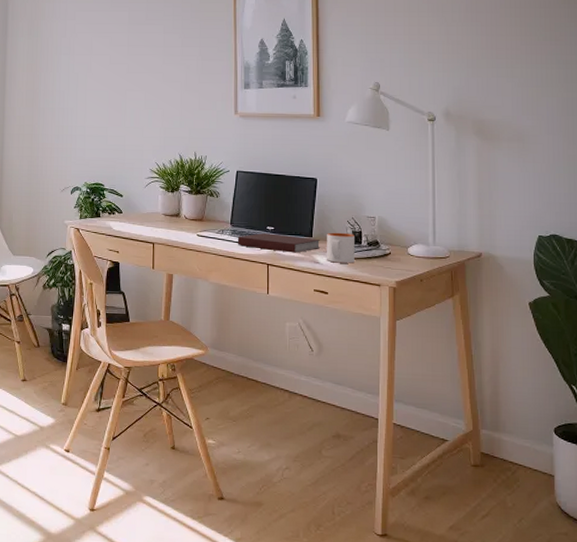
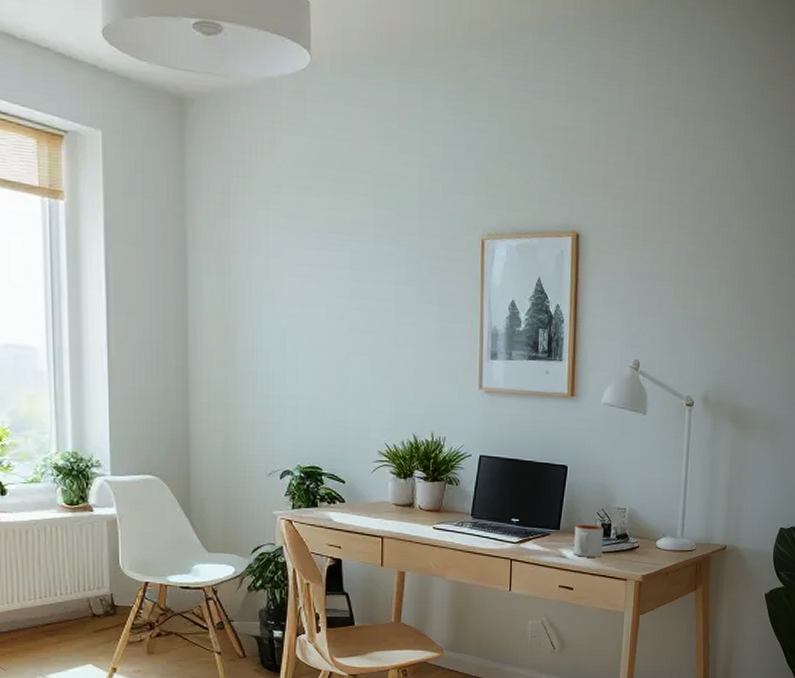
notebook: present [237,233,321,253] -> none [478,525,569,547]

